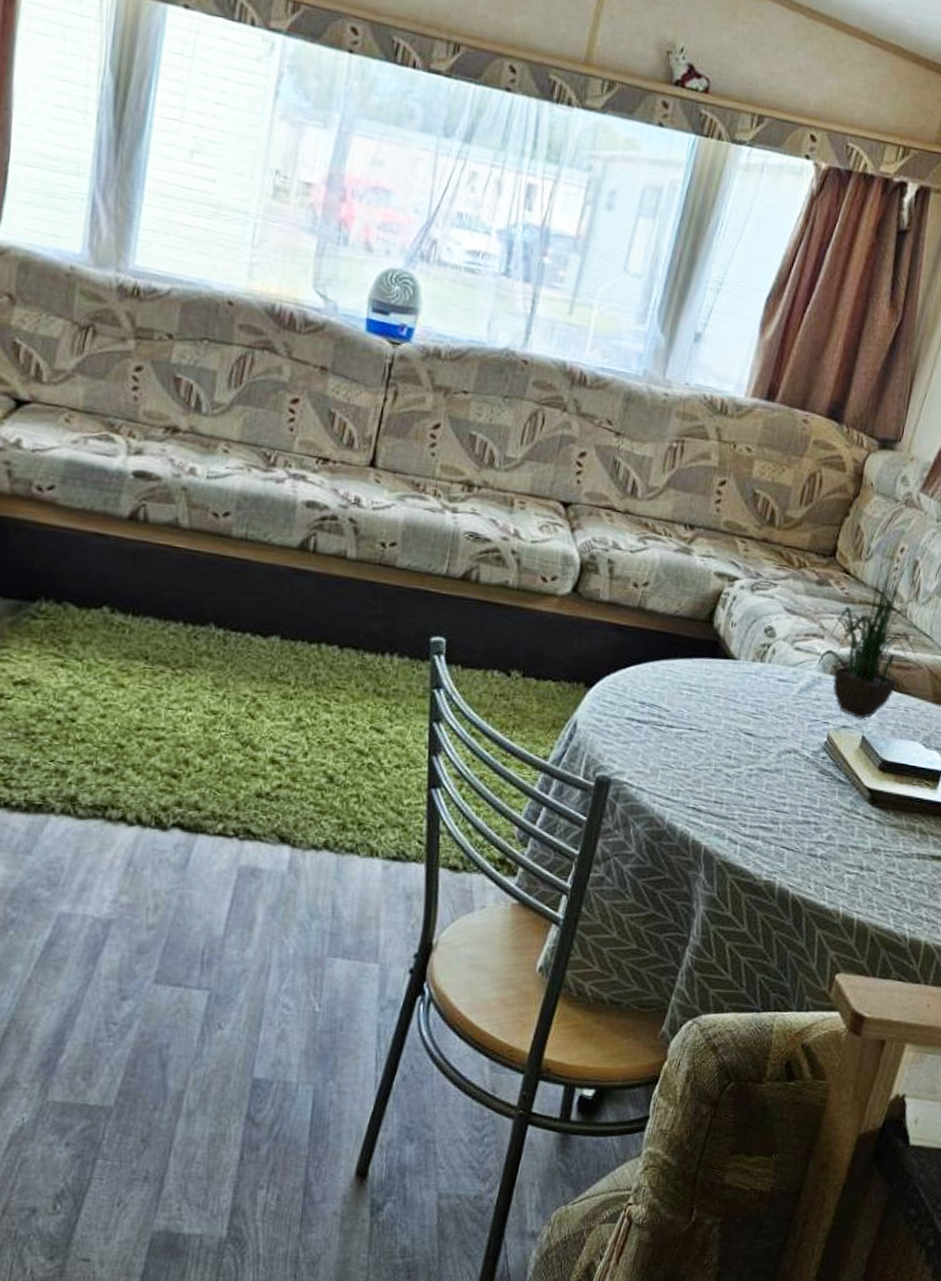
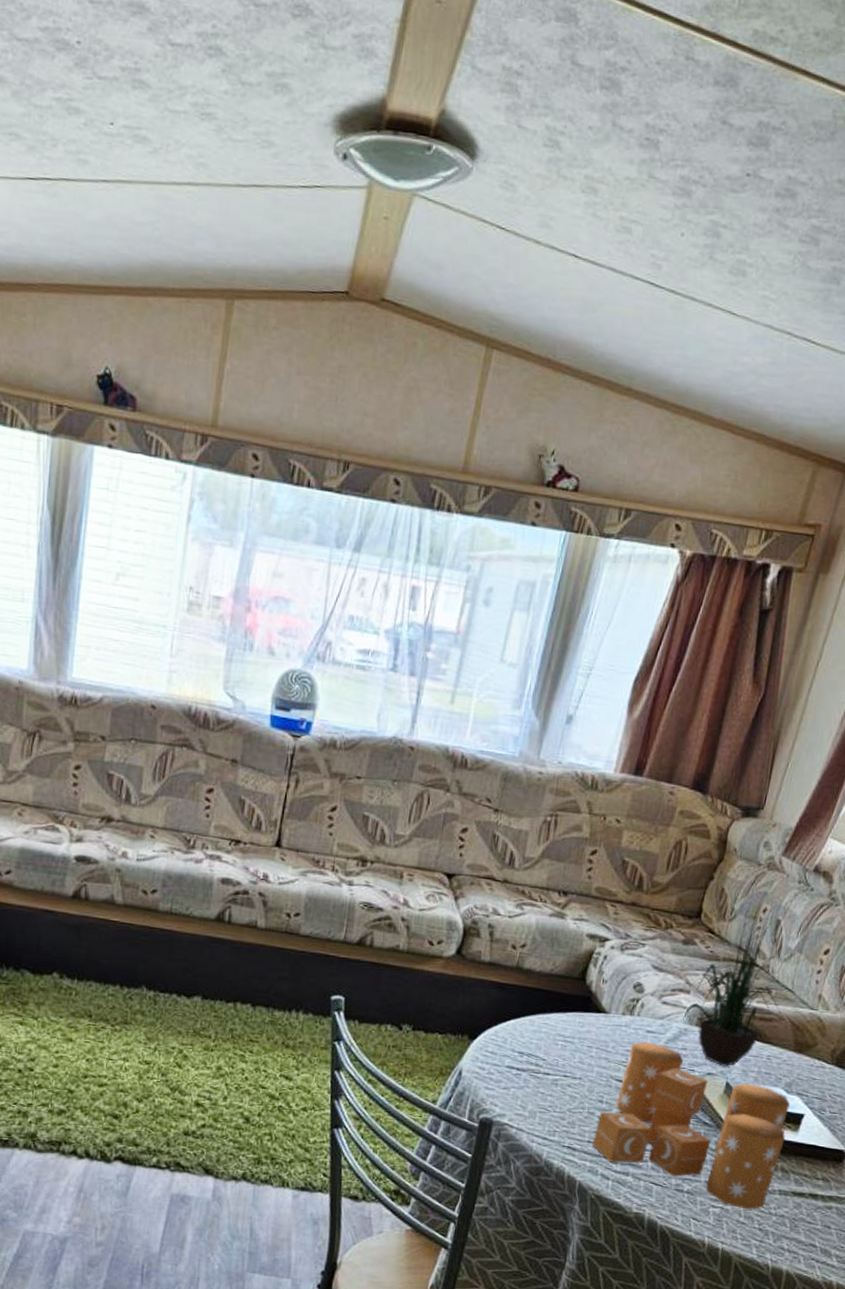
candle: none [719,691,928,876] -> present [592,1041,790,1210]

